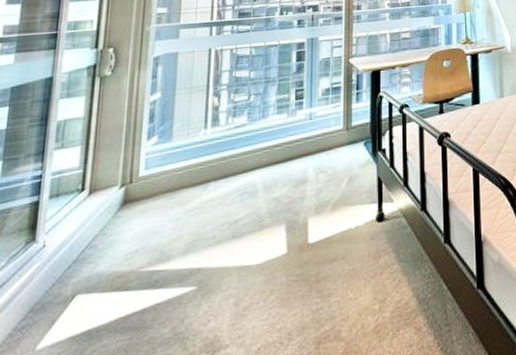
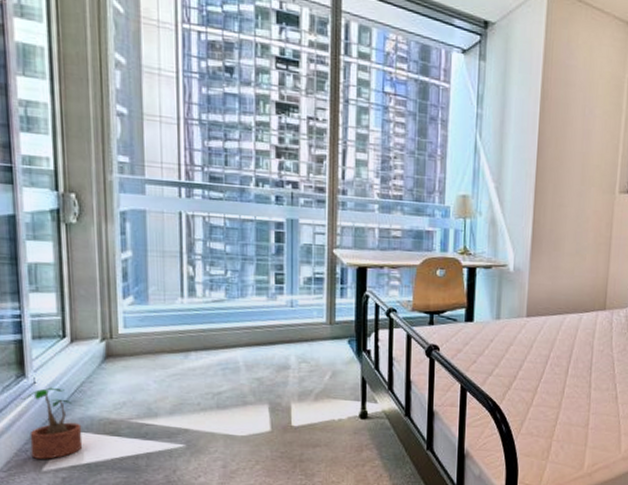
potted plant: none [25,247,88,336] -> present [19,387,83,459]

